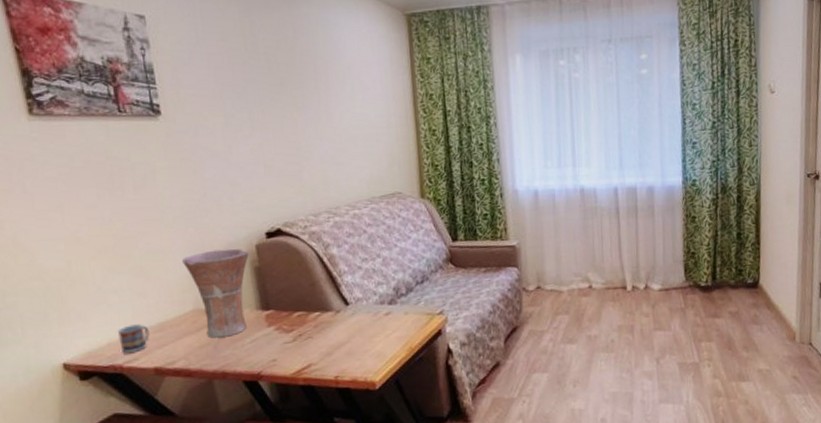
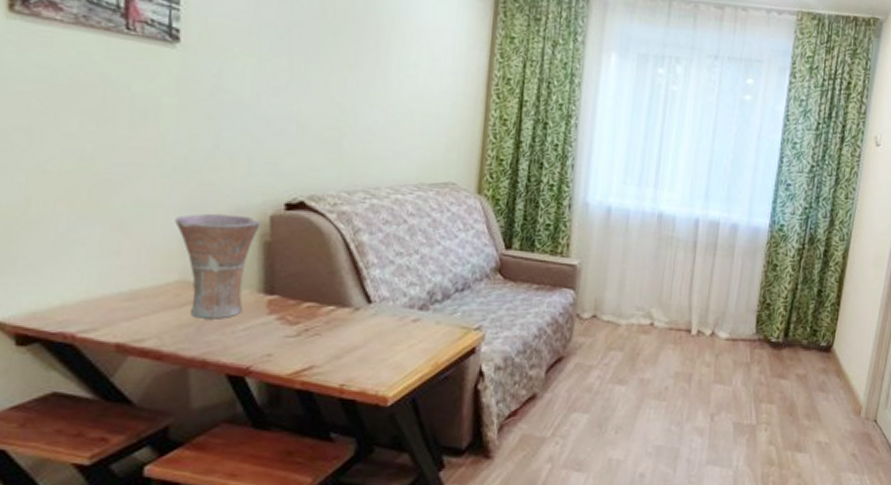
cup: present [117,324,150,354] -> none [75,287,118,322]

